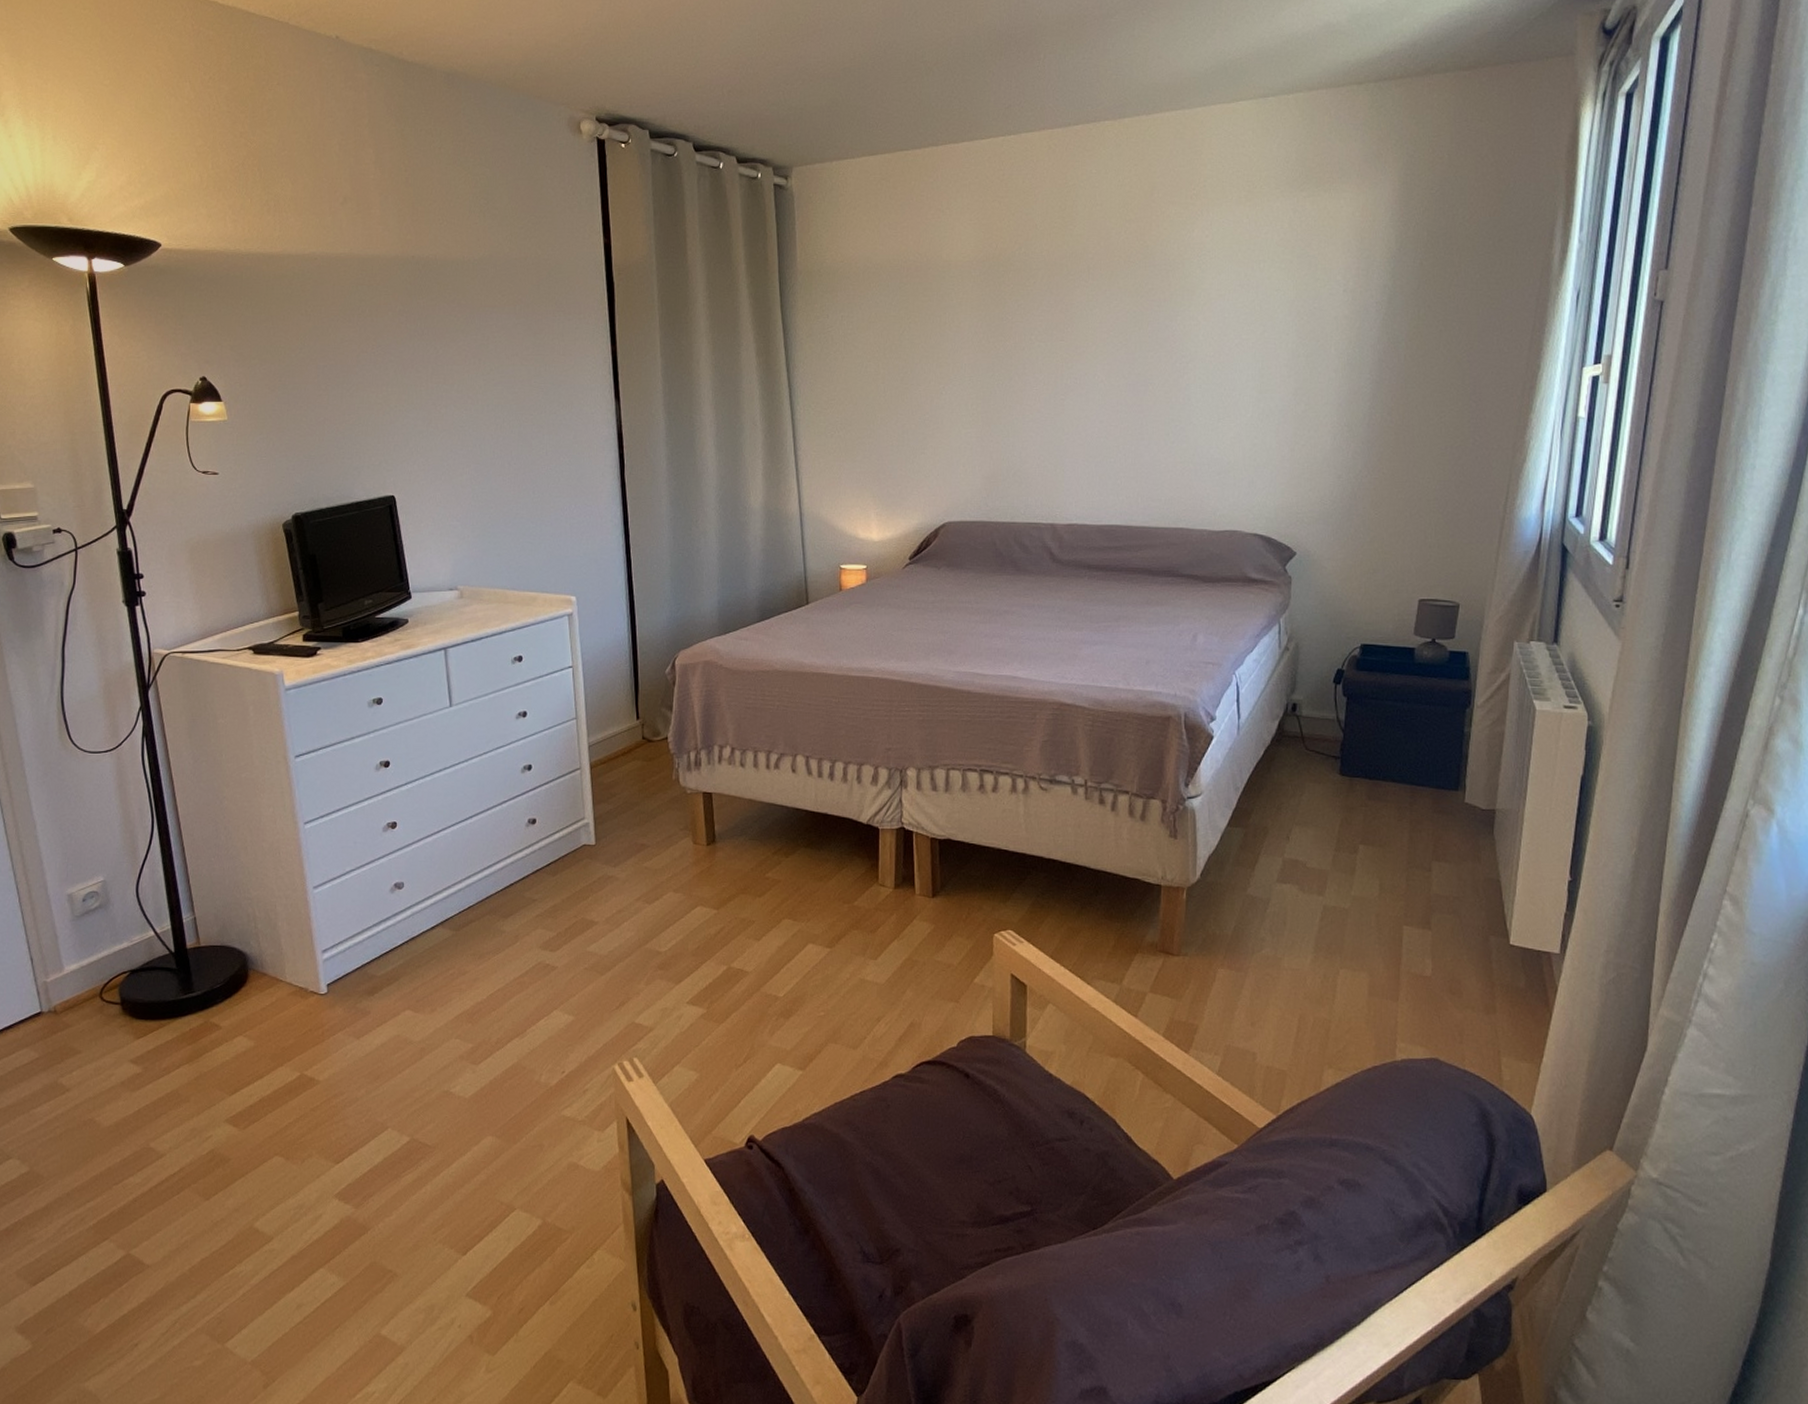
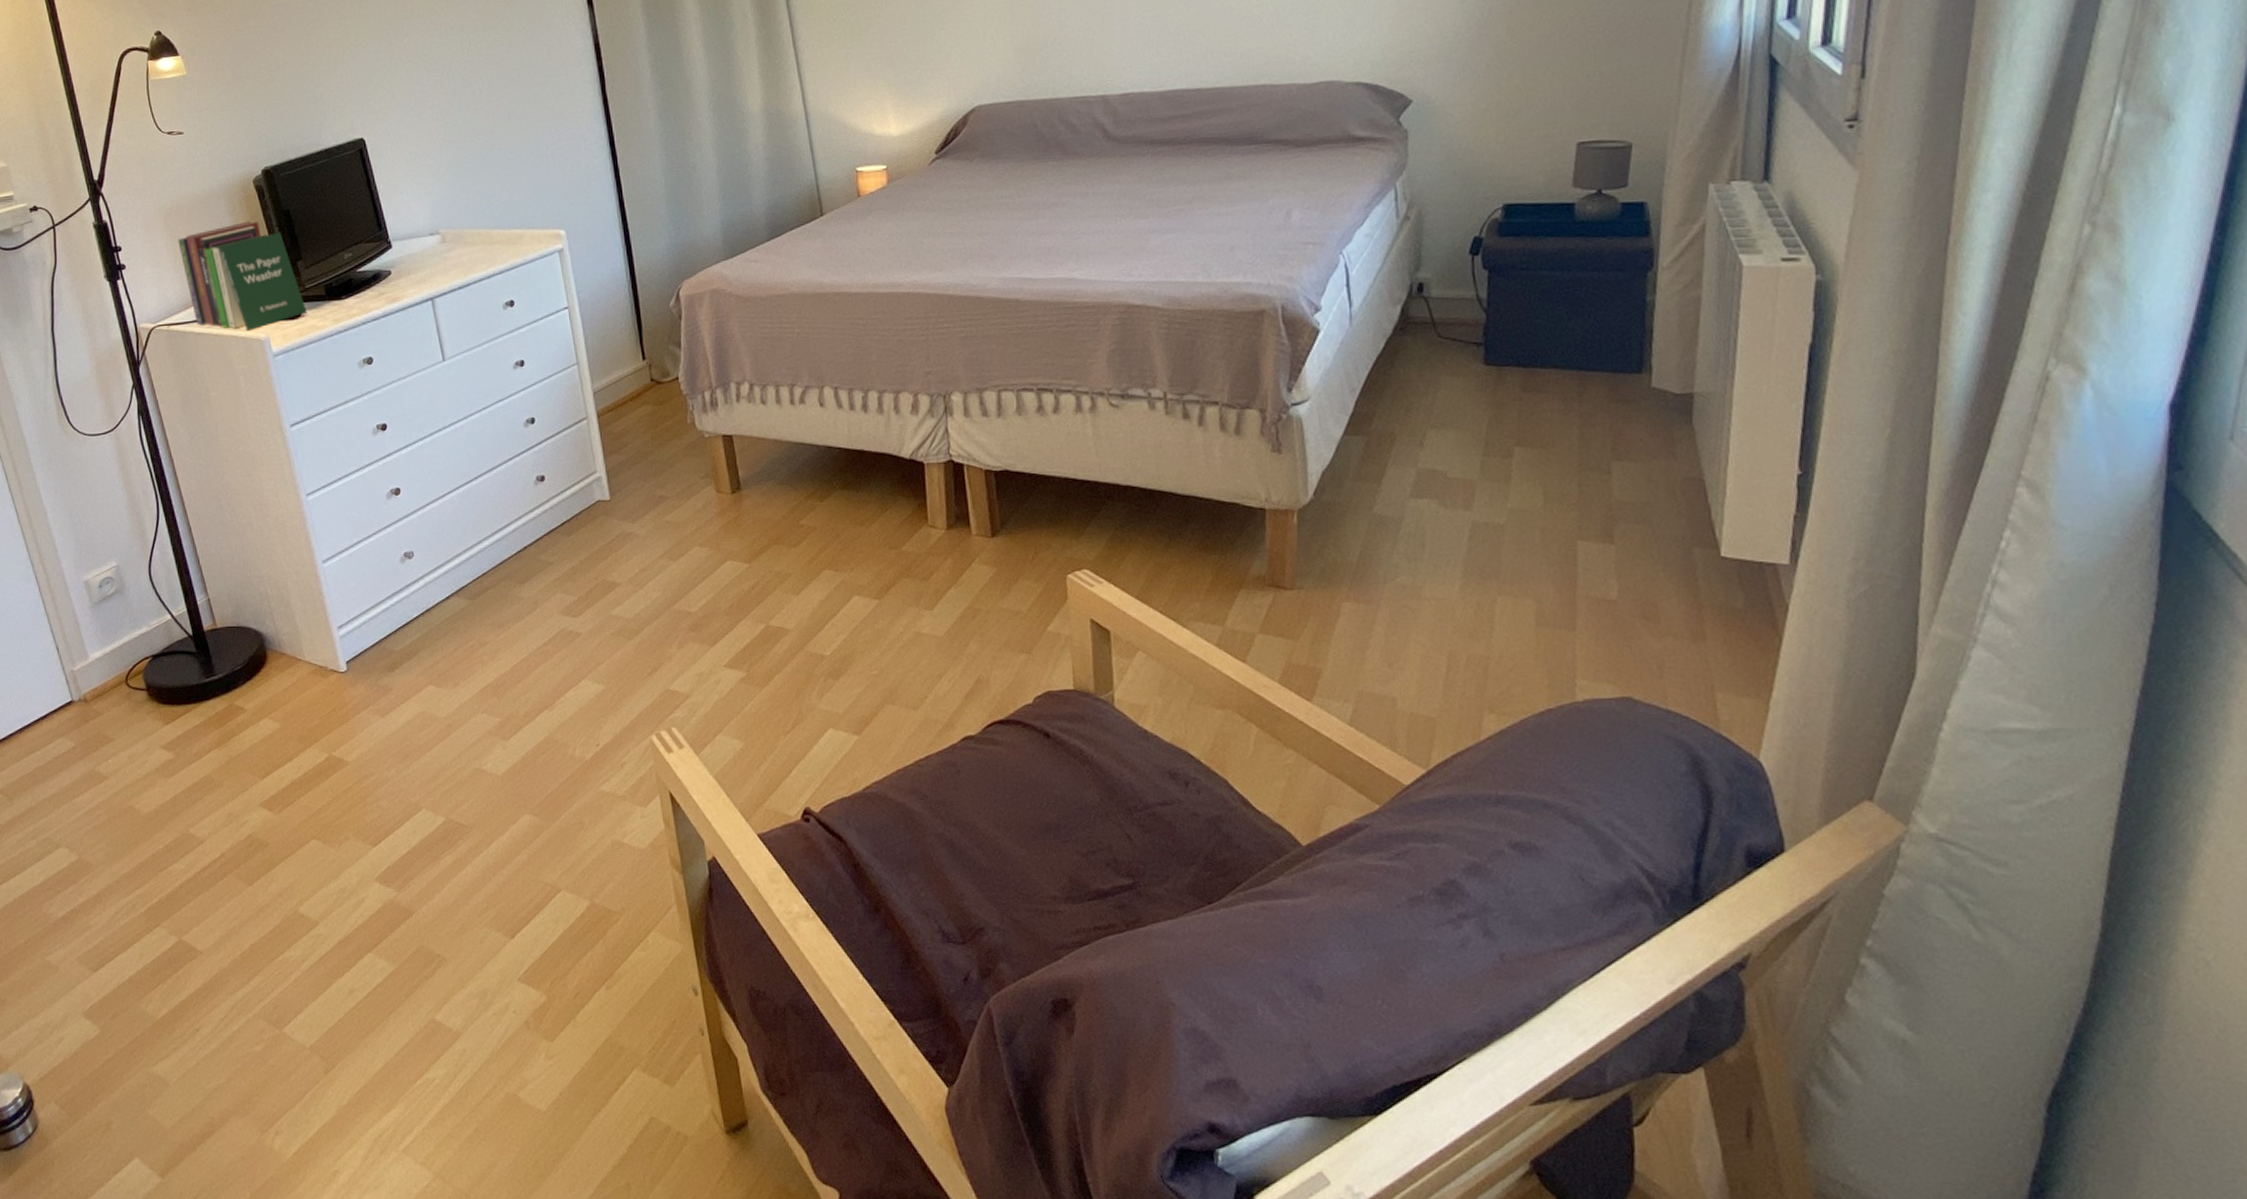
books: none [201,561,322,664] -> present [178,220,307,331]

